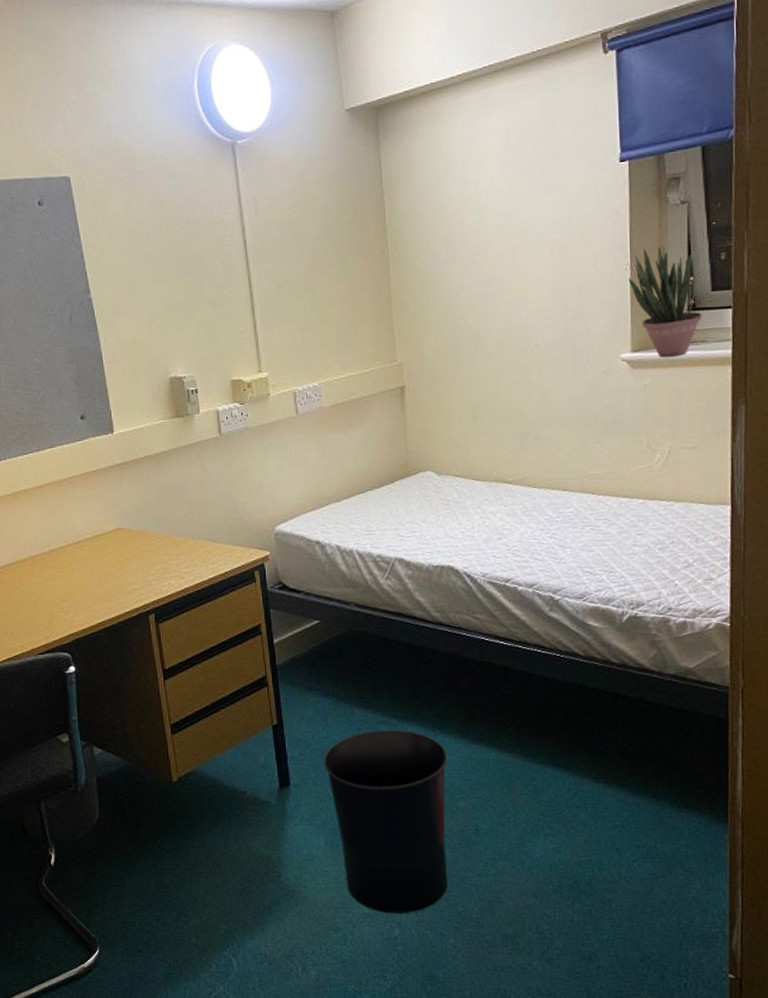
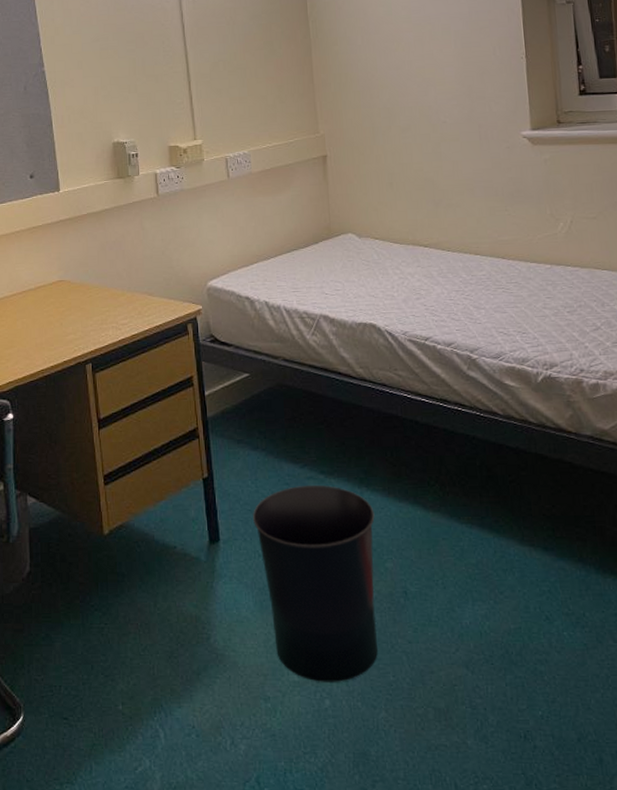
potted plant: present [628,245,702,359] -> none [524,38,593,137]

